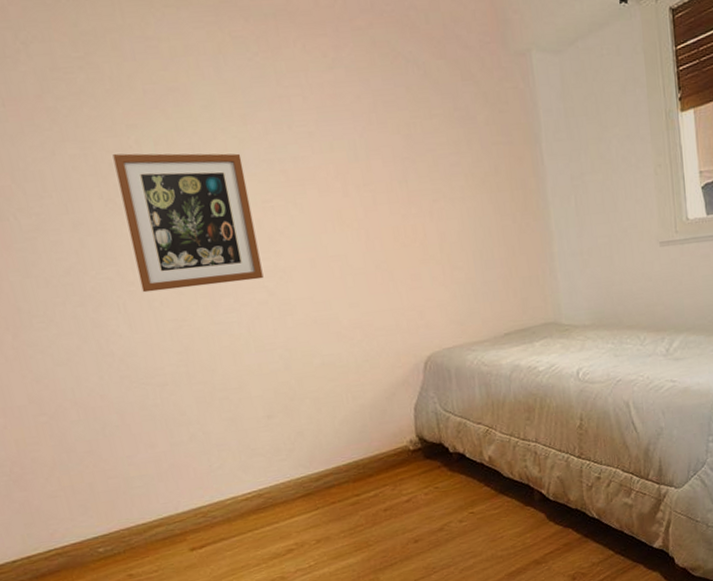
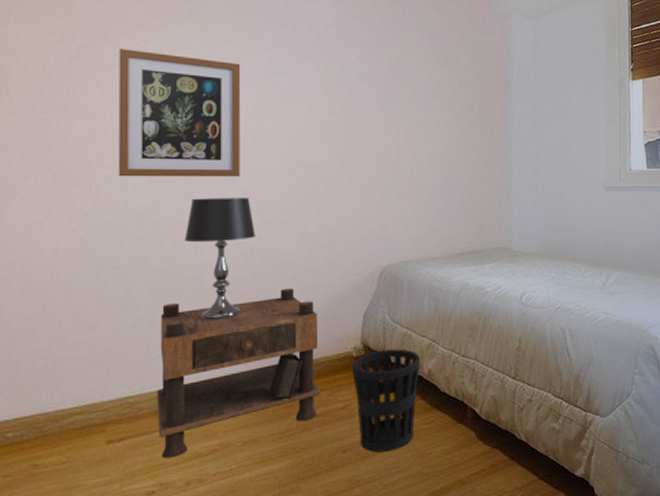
nightstand: none [213,387,384,561] -> present [156,288,321,459]
table lamp: none [219,299,291,429] -> present [184,198,255,321]
wastebasket: none [410,438,482,541] -> present [352,349,421,453]

